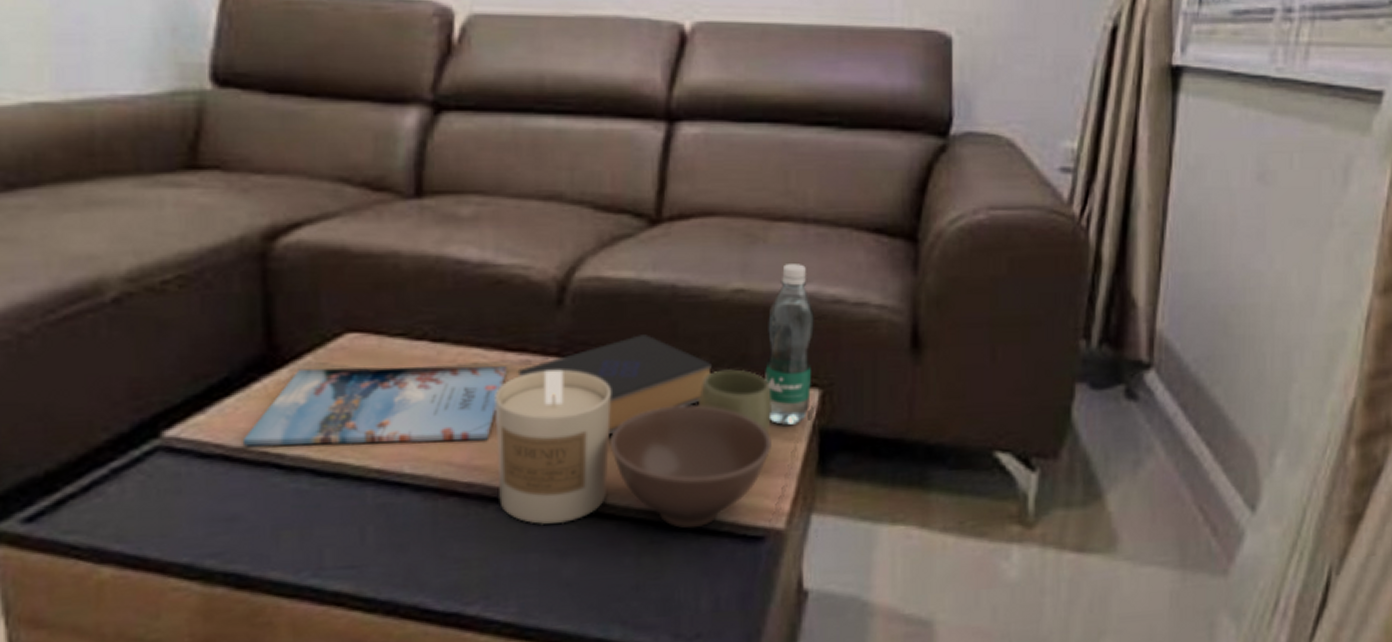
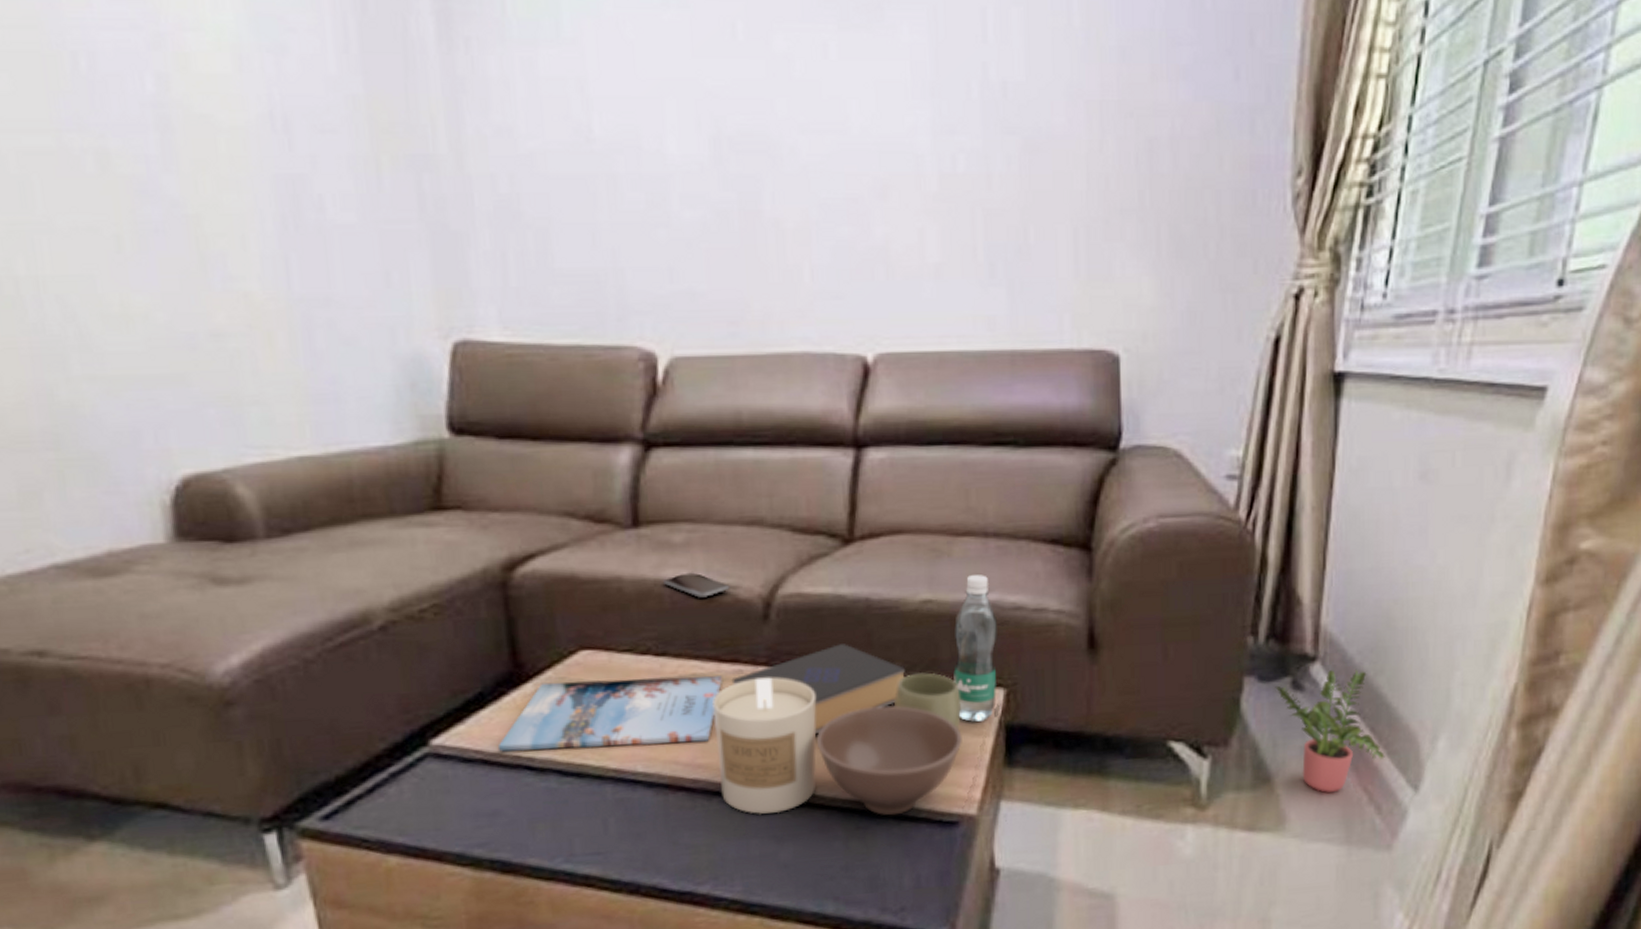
smartphone: none [447,249,521,280] -> present [663,572,730,599]
potted plant: none [1108,378,1221,511] -> present [1275,668,1385,792]

